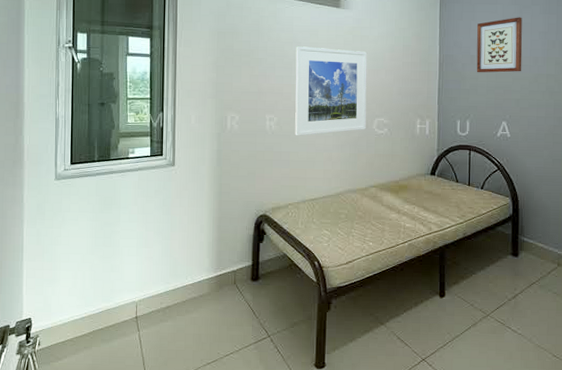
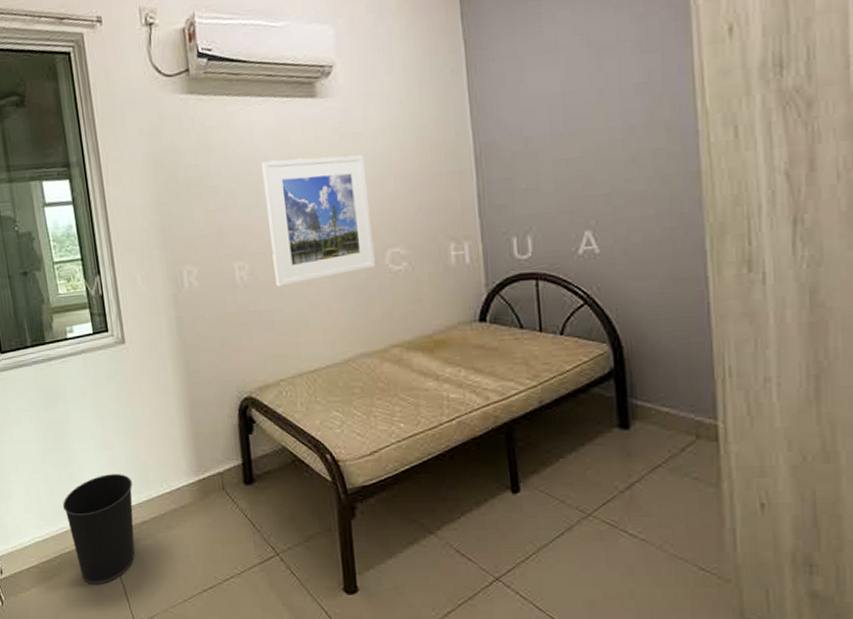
wastebasket: none [102,267,163,356] -> present [62,474,135,584]
wall art: present [476,17,523,73] -> none [530,65,610,163]

